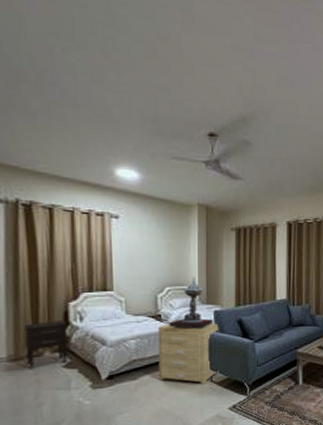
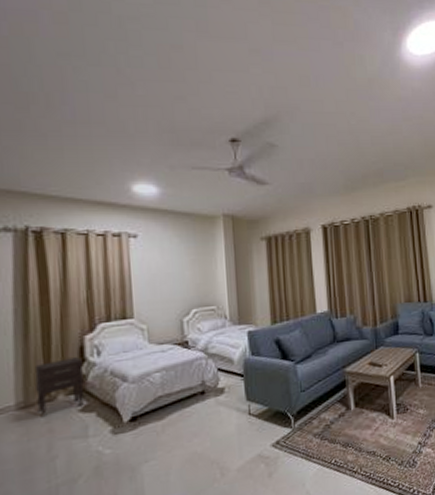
side table: present [157,323,219,385] -> none [184,345,258,420]
decorative urn: present [169,277,214,327] -> none [197,295,248,354]

